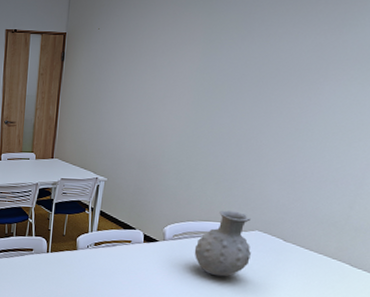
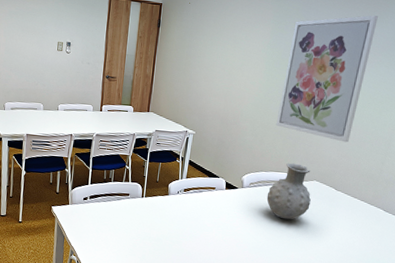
wall art: none [206,18,350,183] -> present [276,15,378,143]

